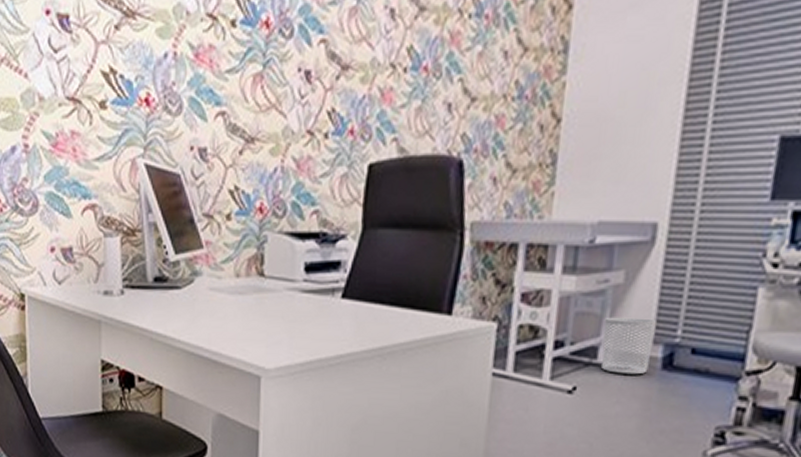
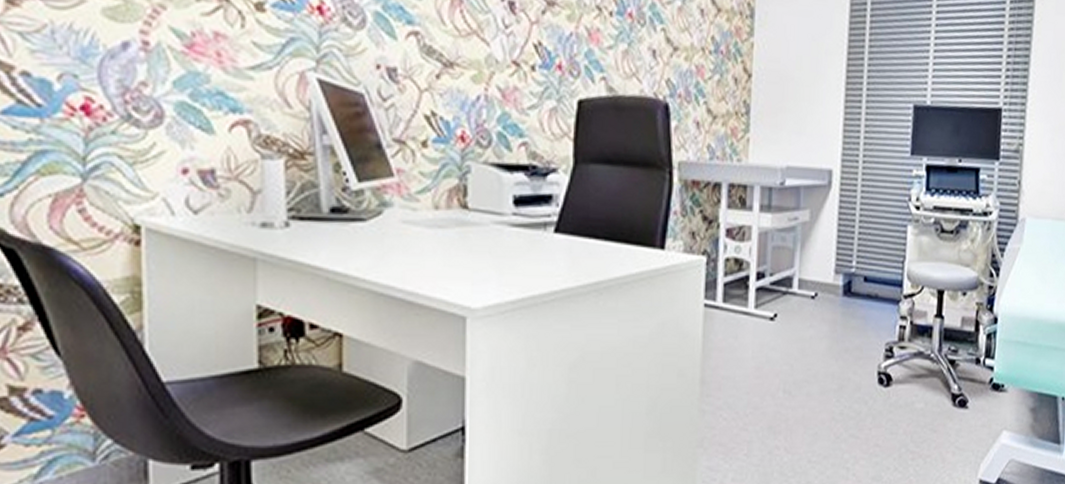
waste bin: present [601,317,656,375] -> none [795,250,836,301]

